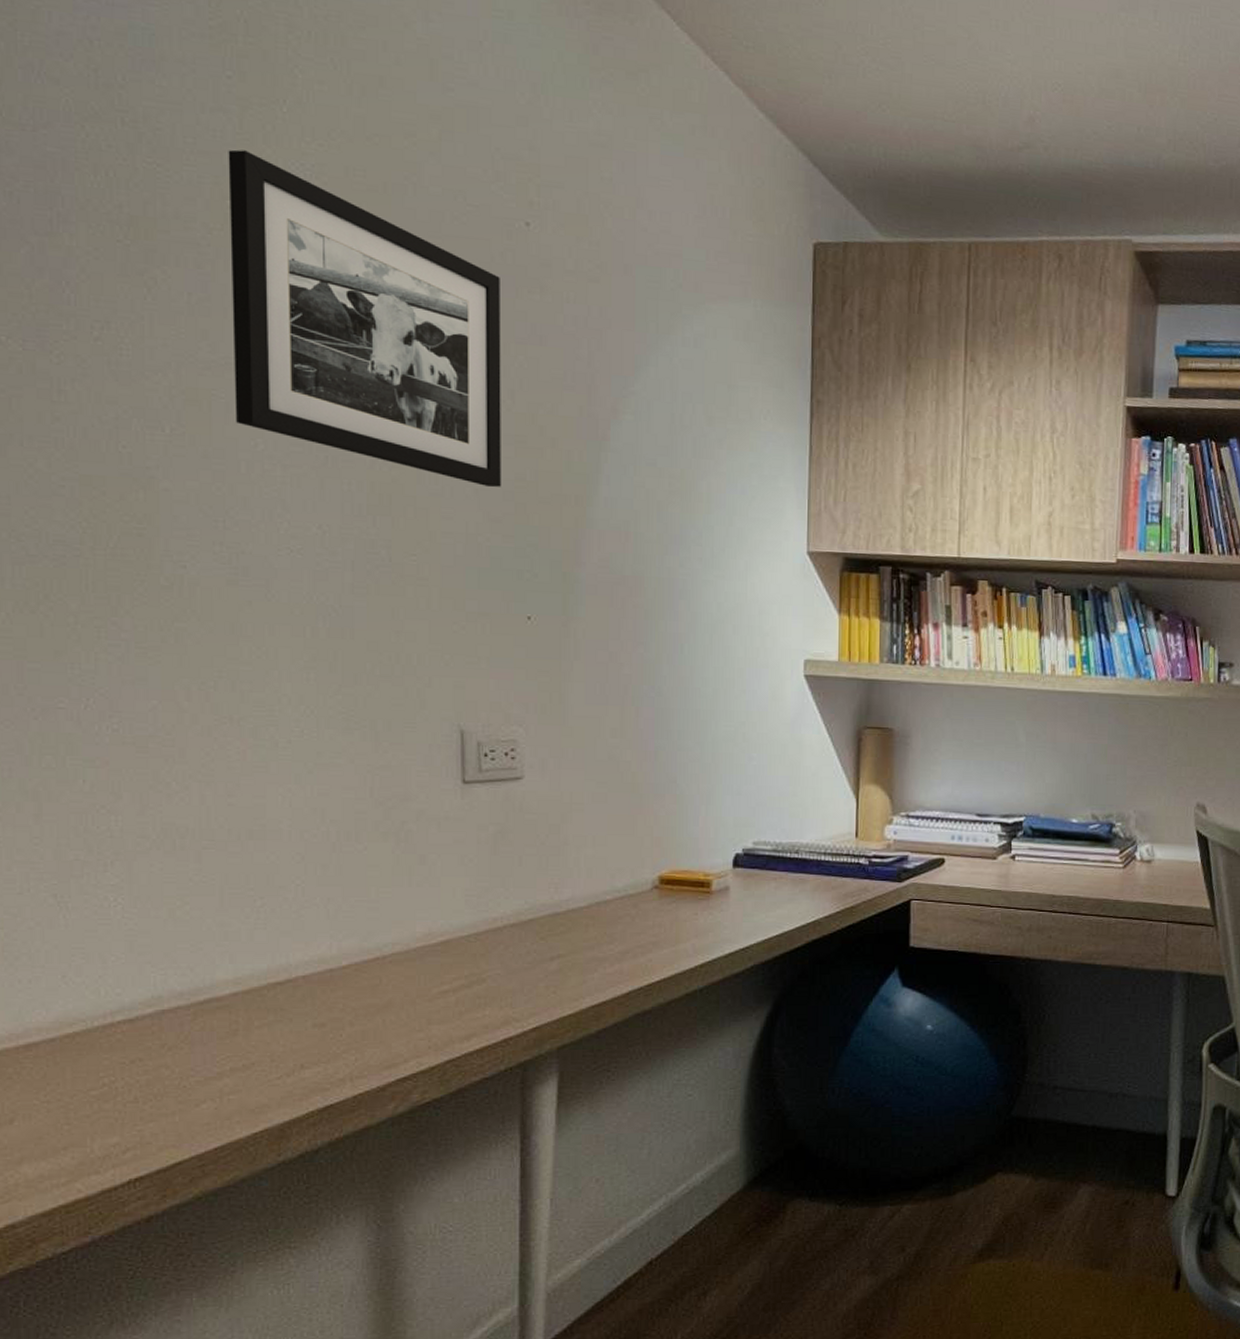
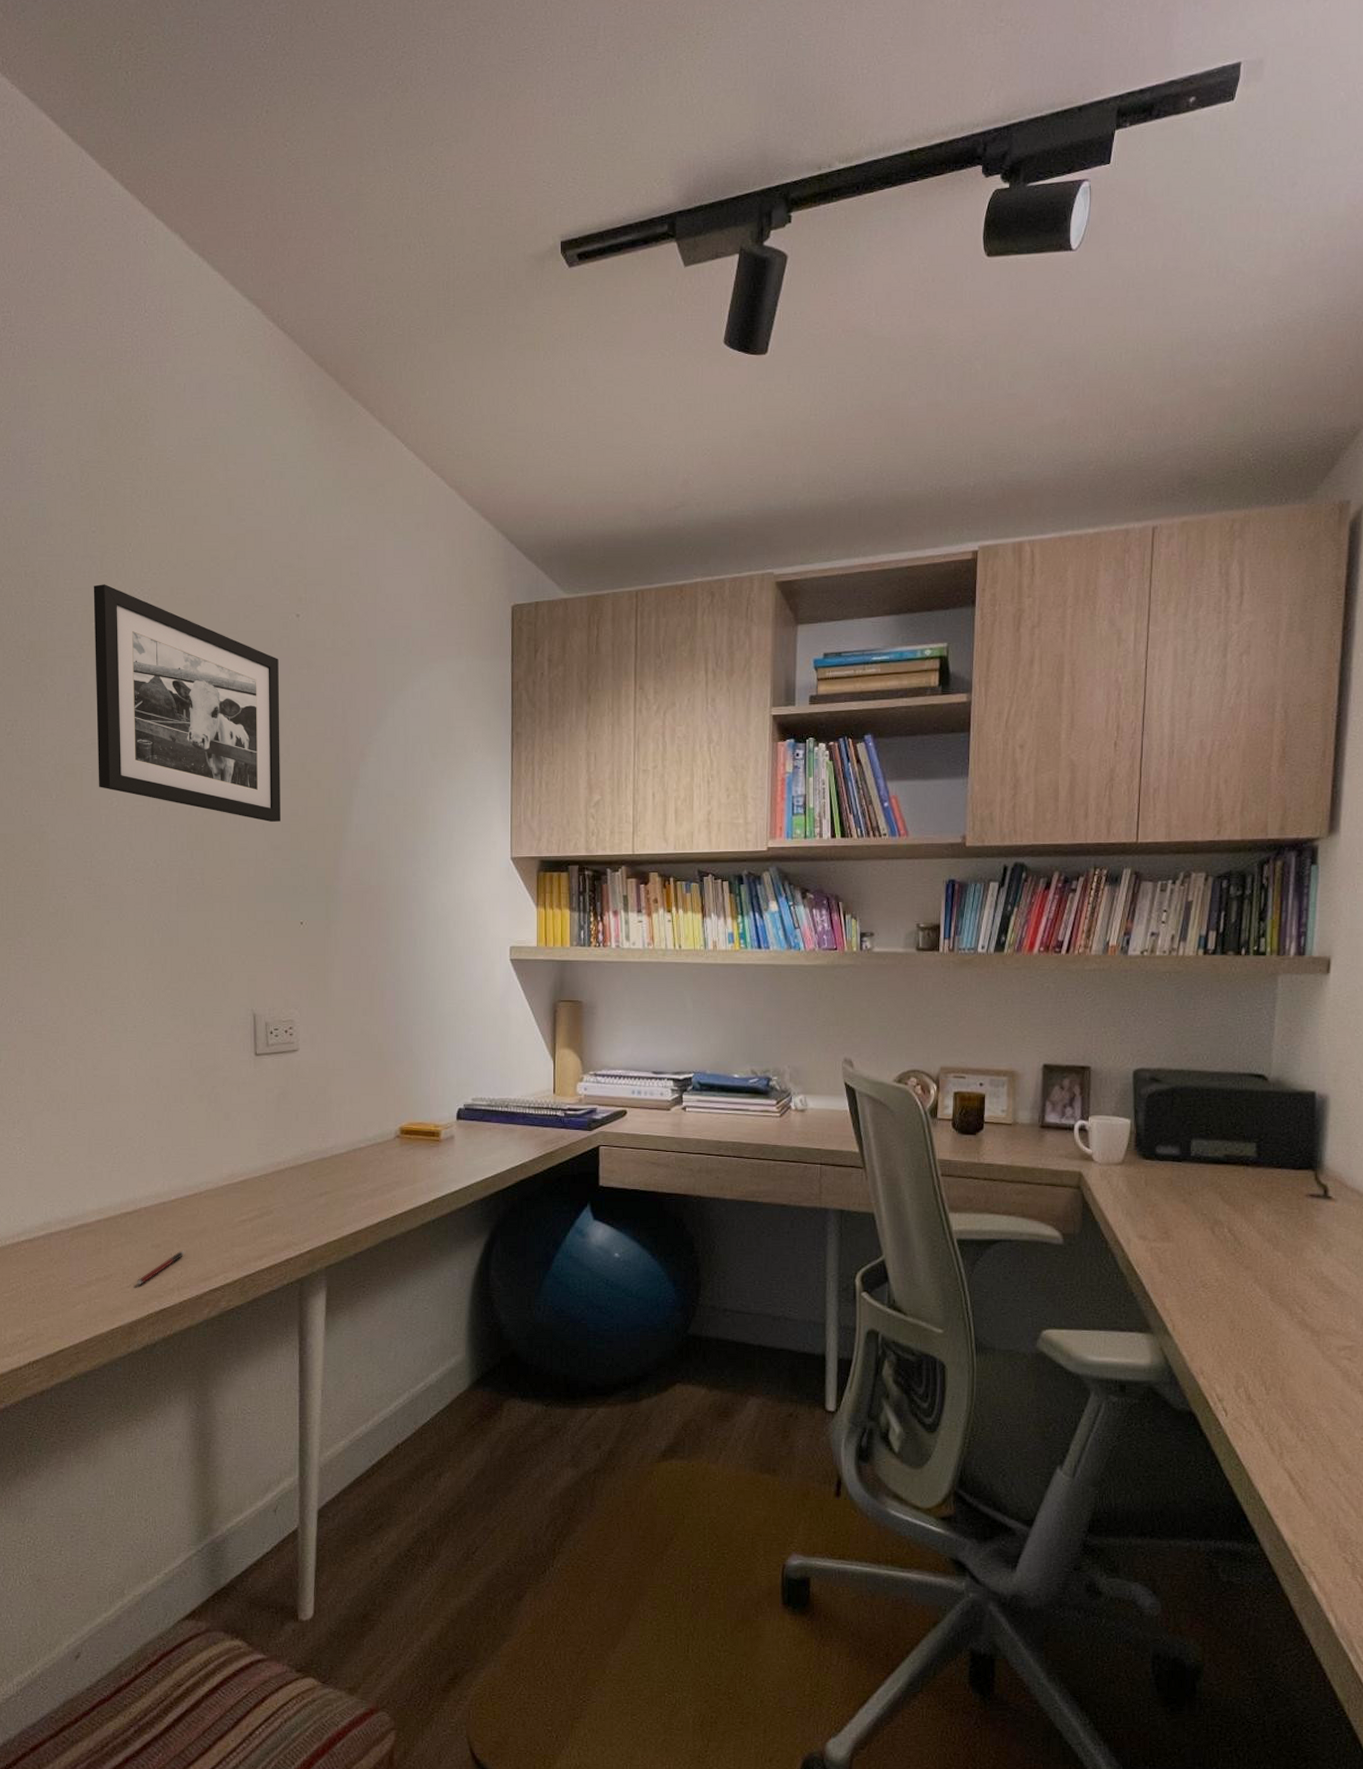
pen: none [291,1030,363,1075] -> present [137,1250,186,1285]

